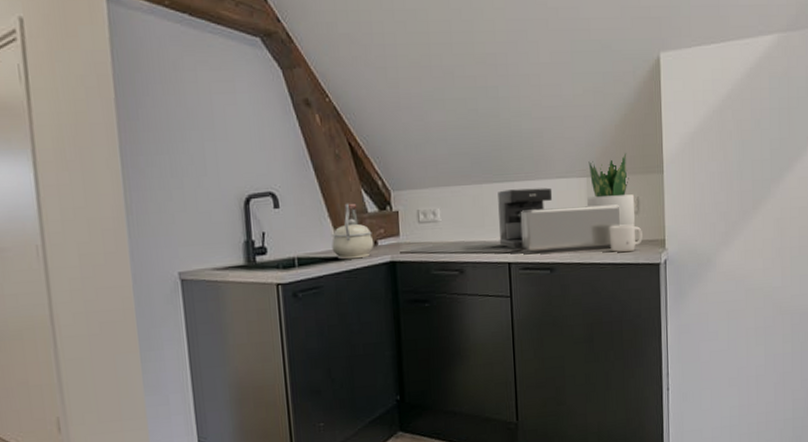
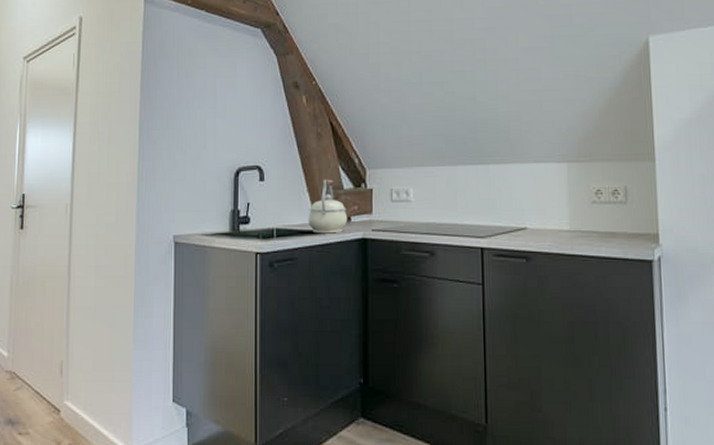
coffee maker: present [498,187,553,249] -> none [472,172,530,234]
toaster: present [520,205,621,254] -> none [494,193,606,241]
planter: present [586,153,636,227] -> none [567,139,623,218]
mug: present [609,224,643,253] -> none [592,215,632,246]

